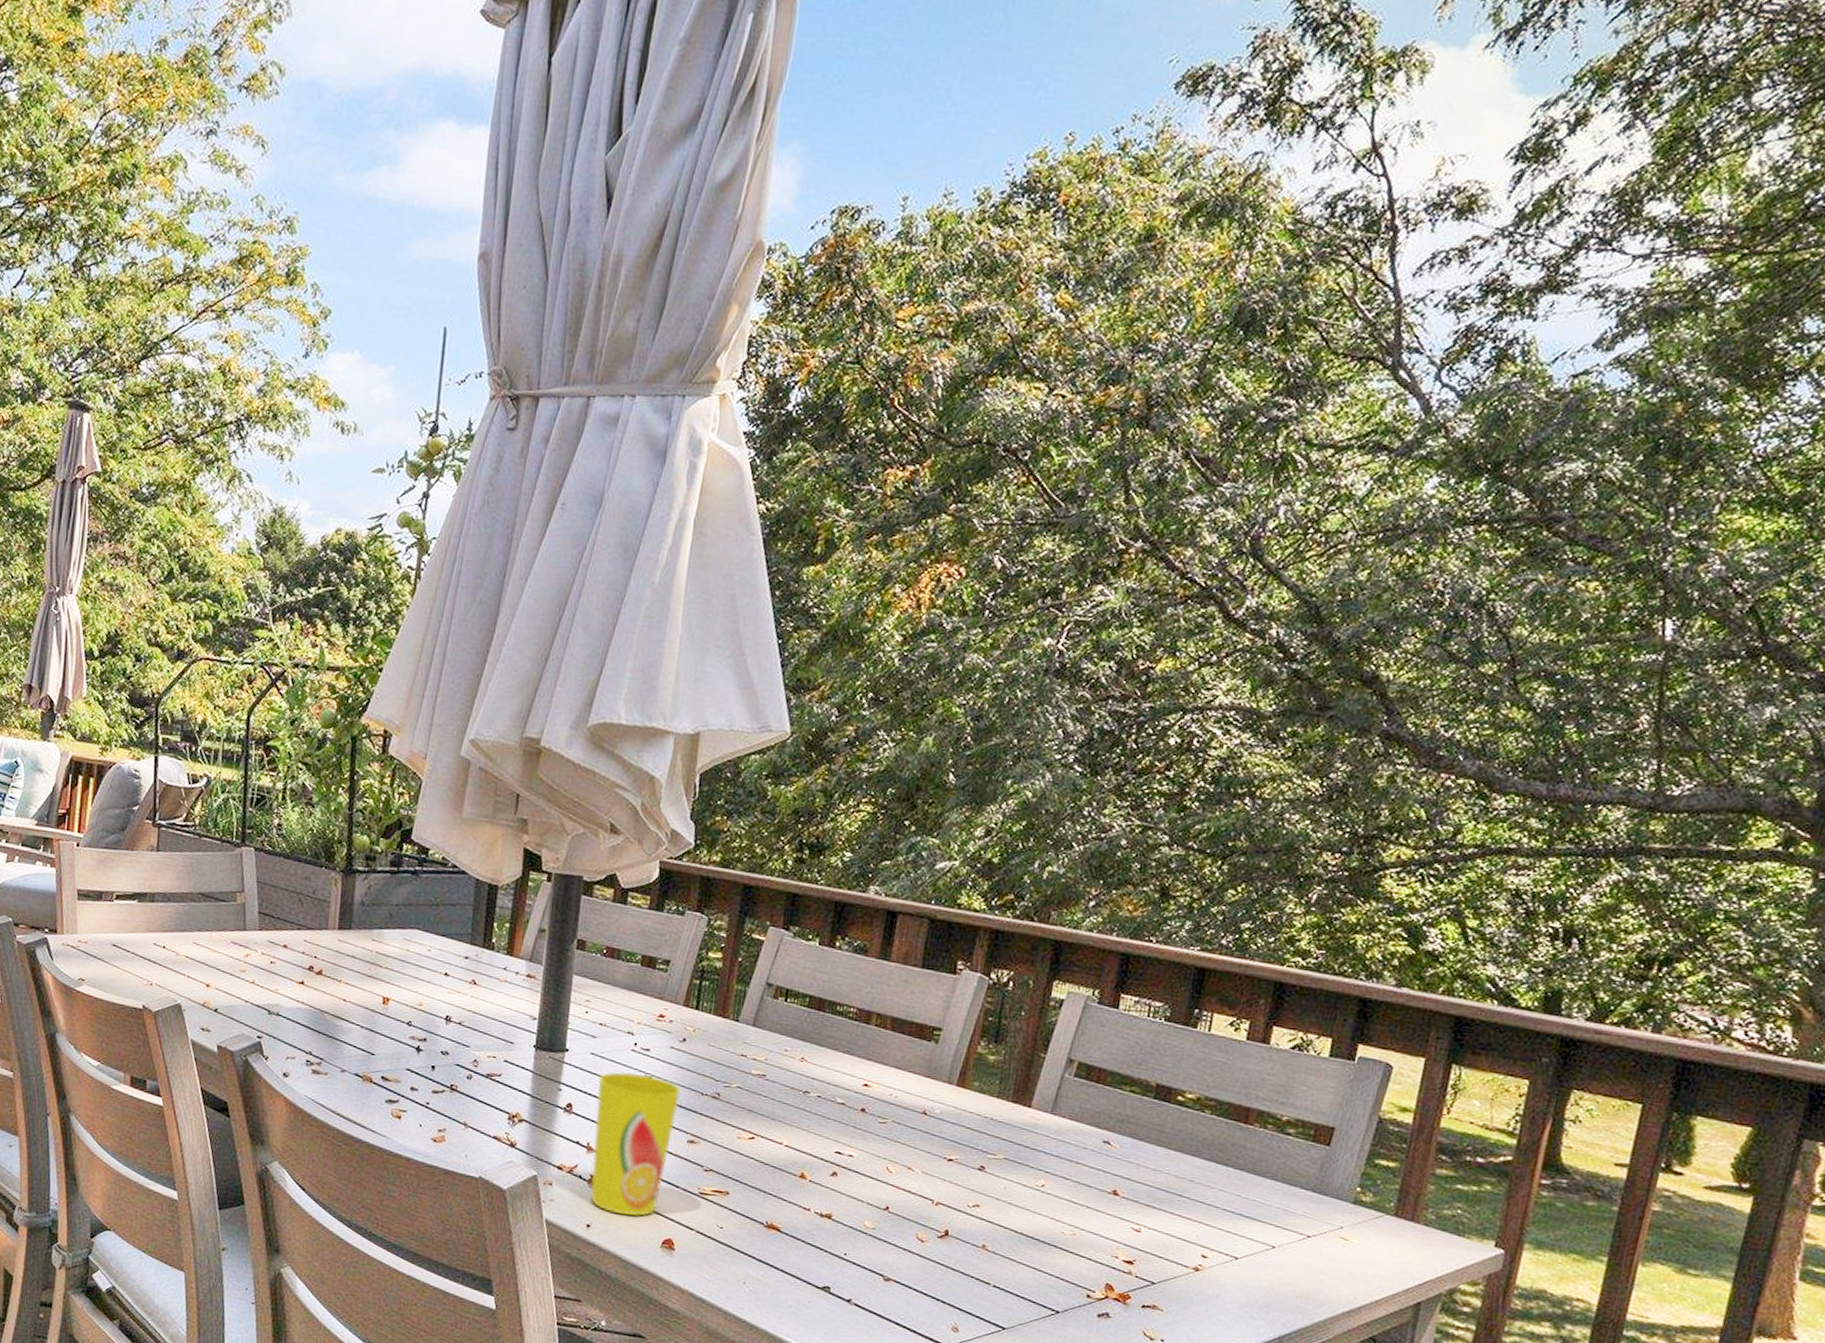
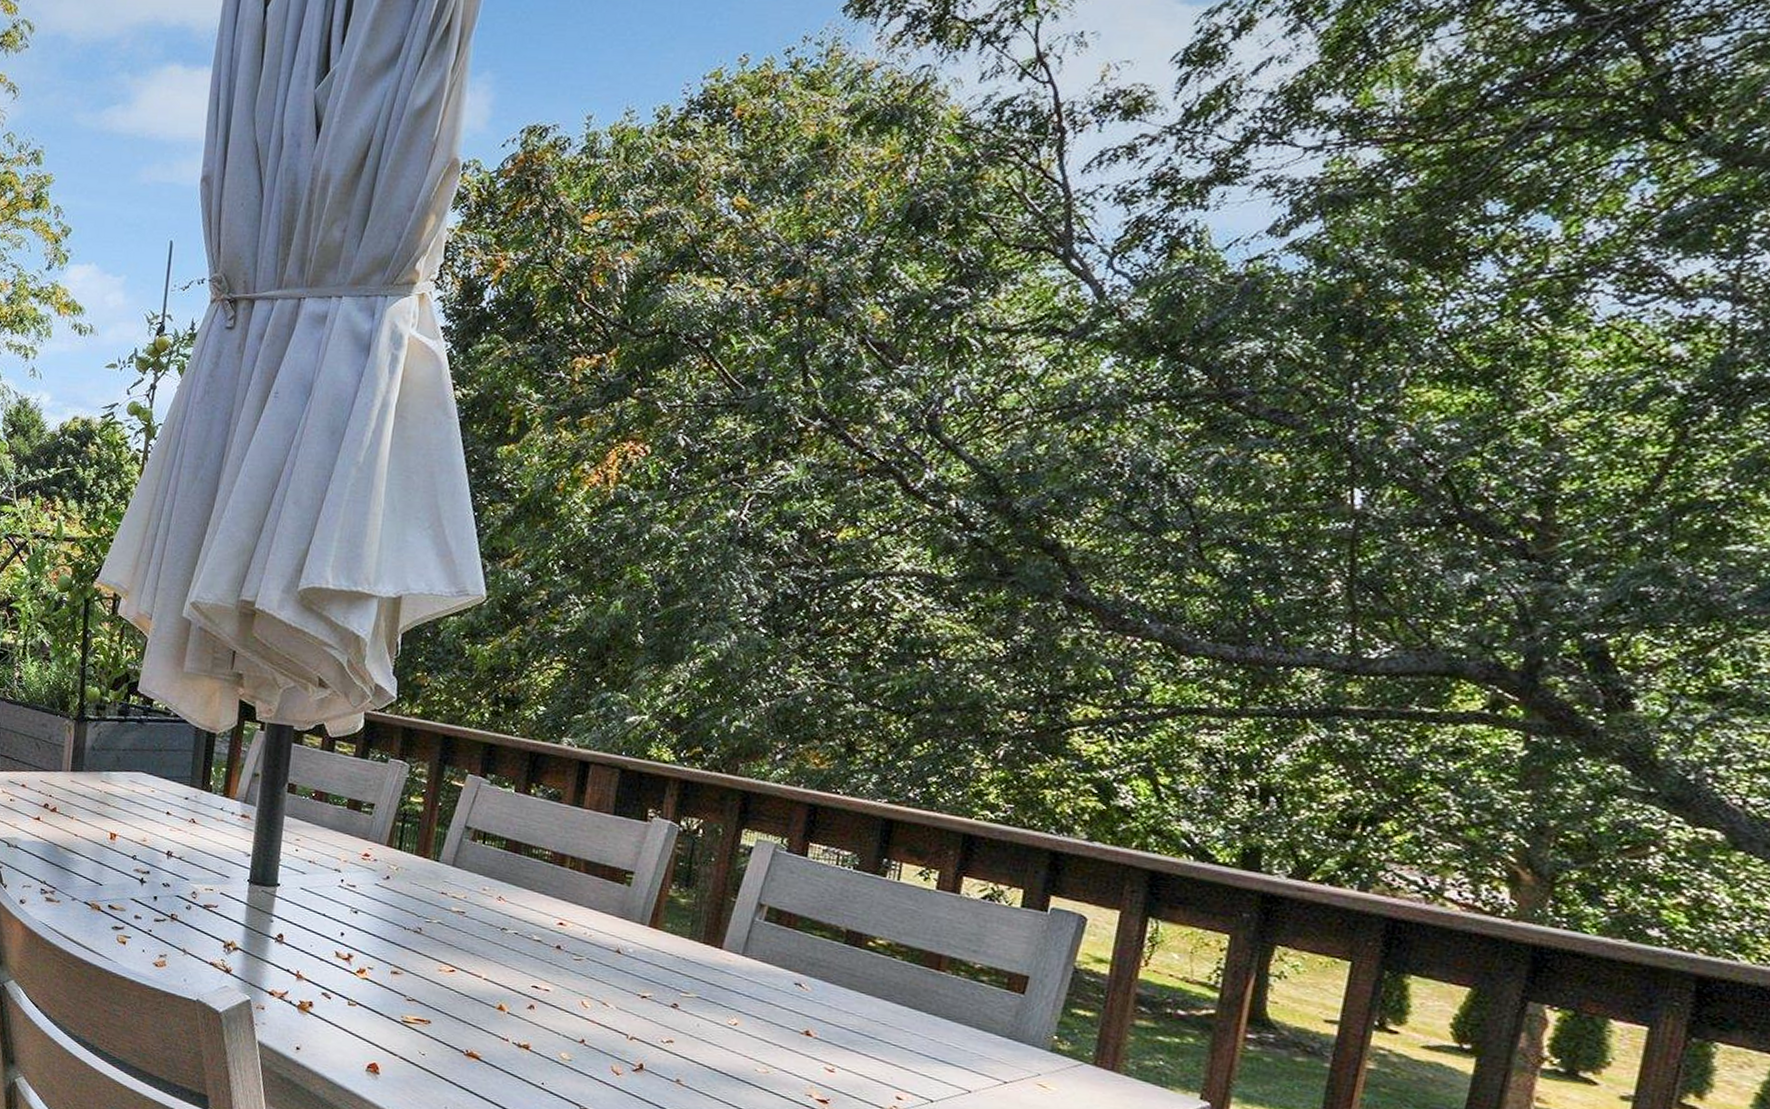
cup: present [590,1072,681,1216] -> none [300,906,385,1041]

